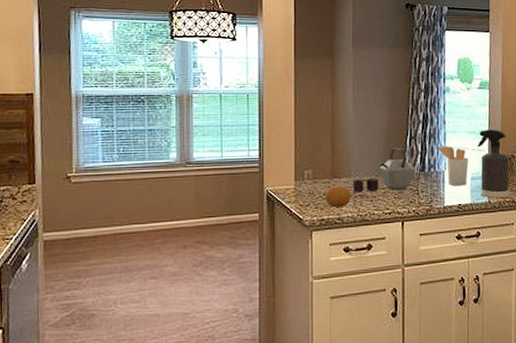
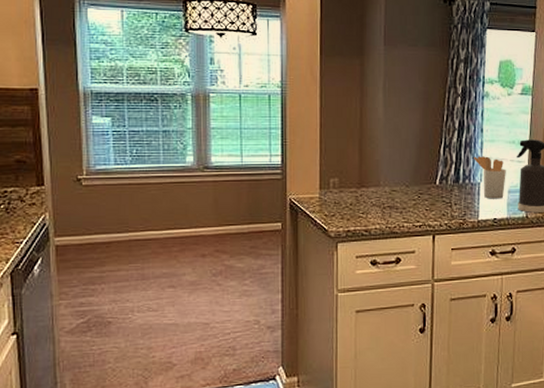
fruit: present [325,184,351,207] -> none [352,194,379,218]
kettle: present [353,146,416,193] -> none [381,155,449,203]

